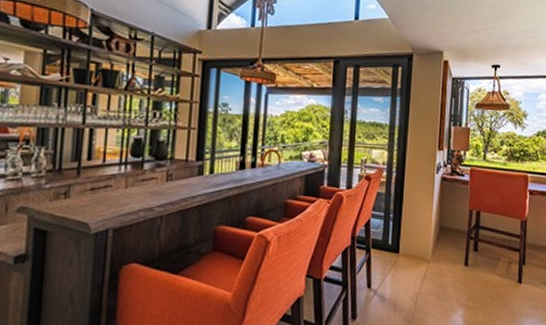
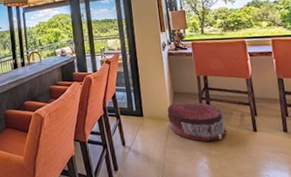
pouf: none [428,239,490,291] -> present [167,101,227,142]

